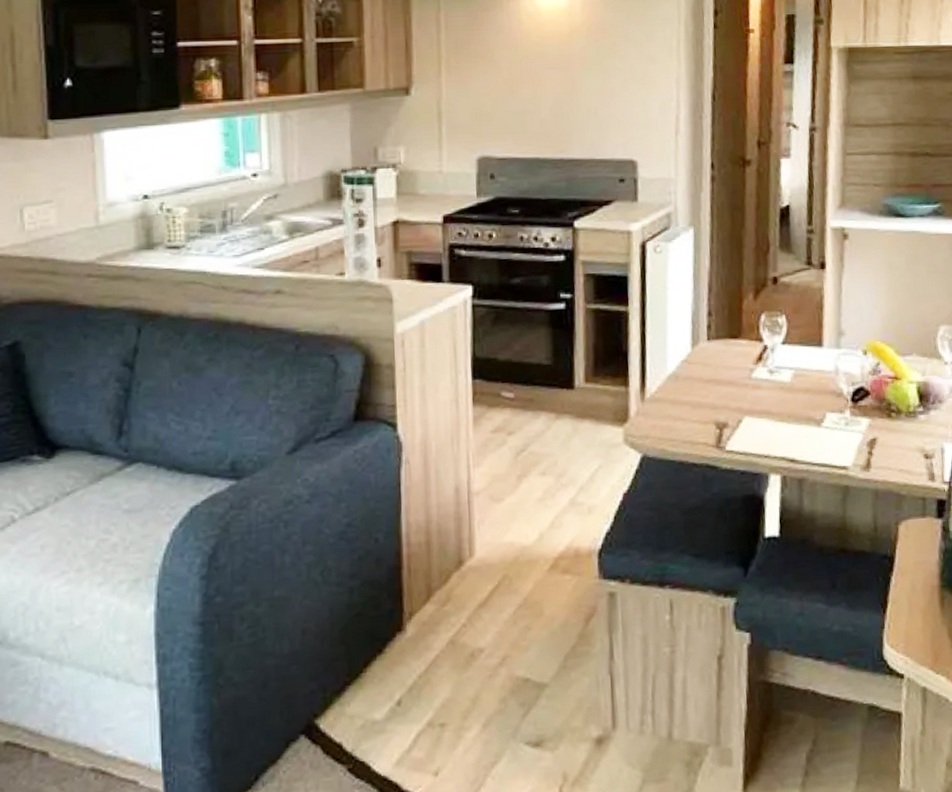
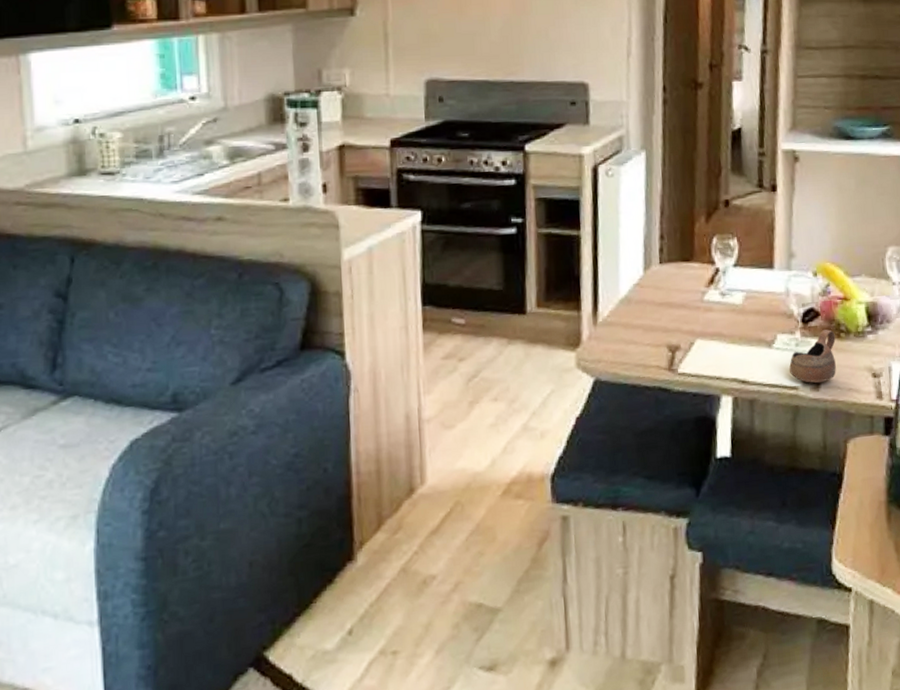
cup: none [839,409,887,464] -> present [789,329,836,384]

